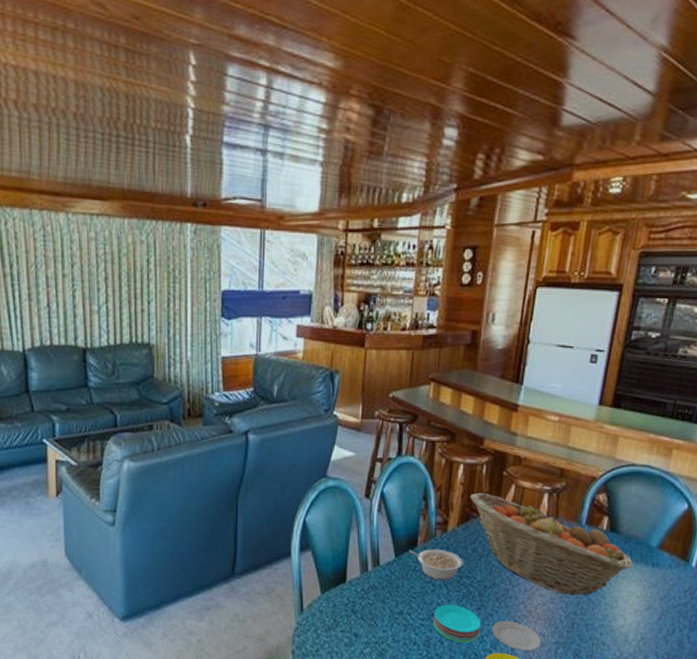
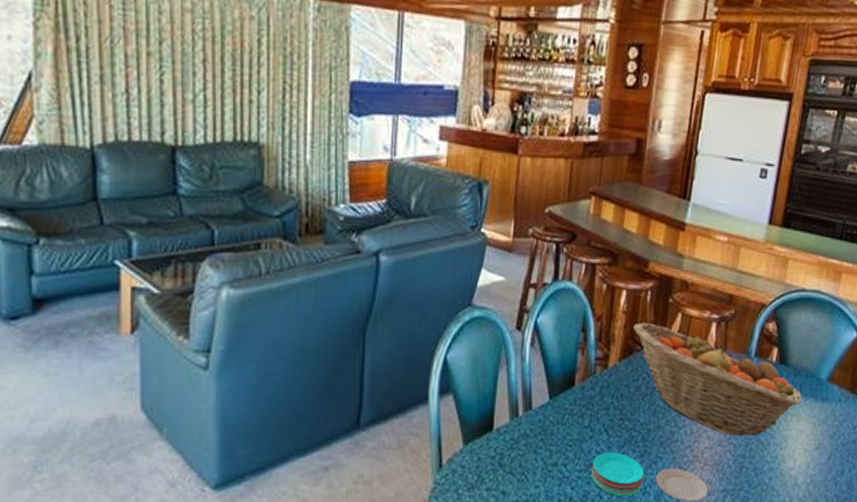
legume: present [409,549,463,581] -> none [565,388,625,425]

